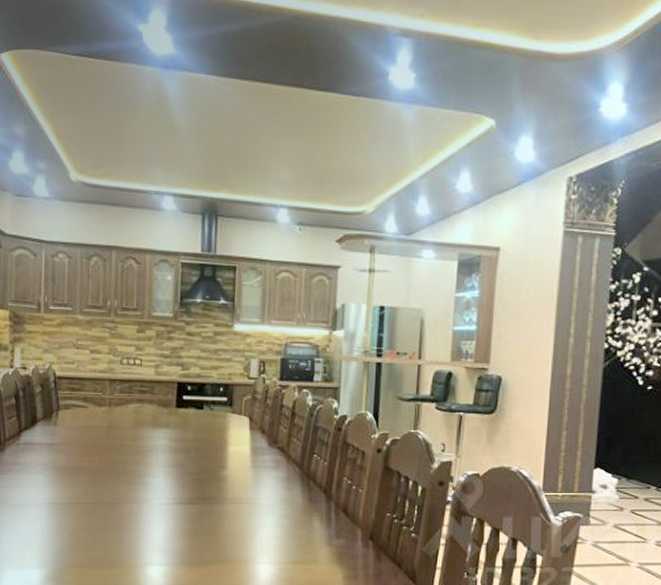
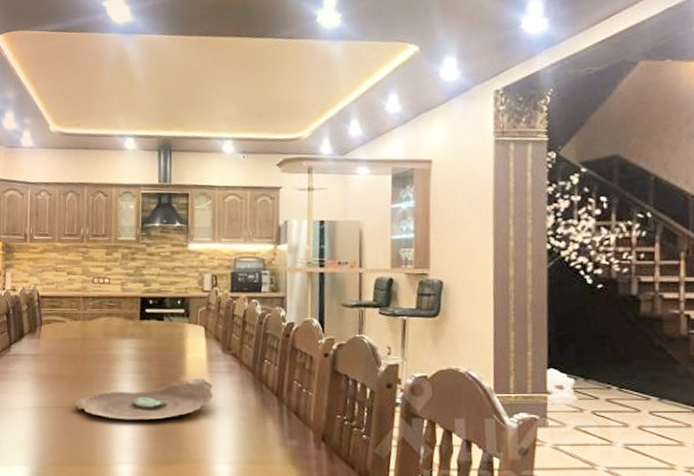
decorative bowl: none [99,472,257,518] -> present [75,378,214,420]

